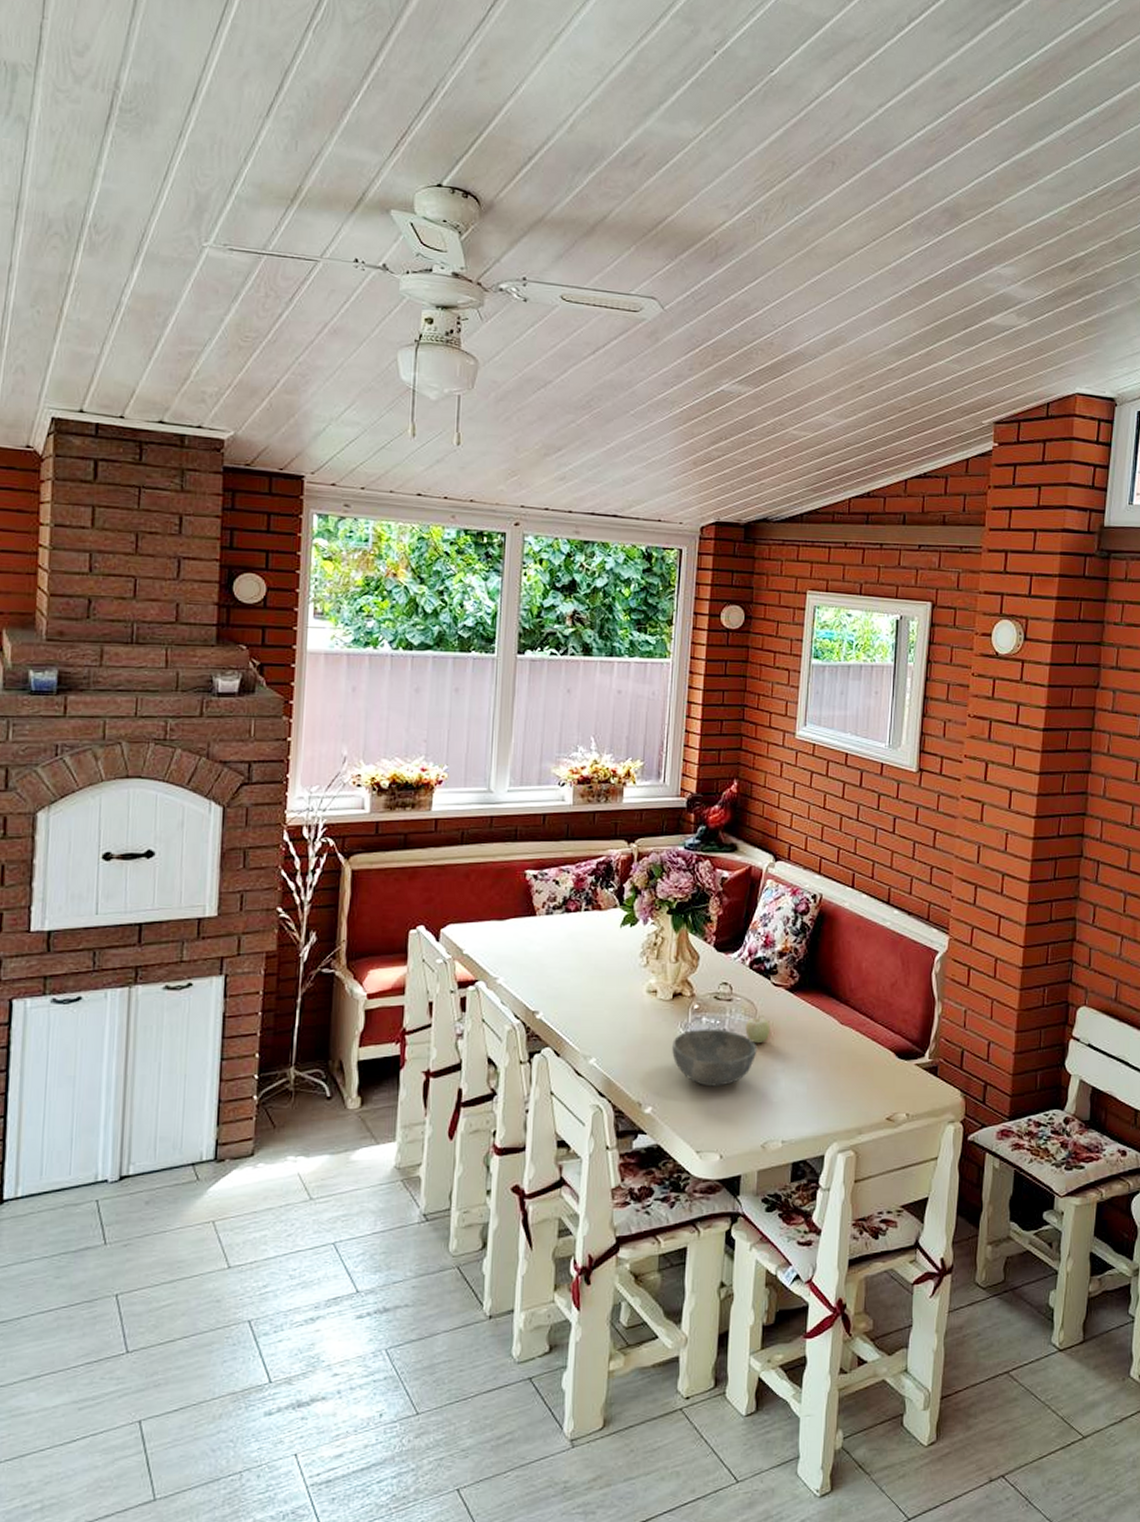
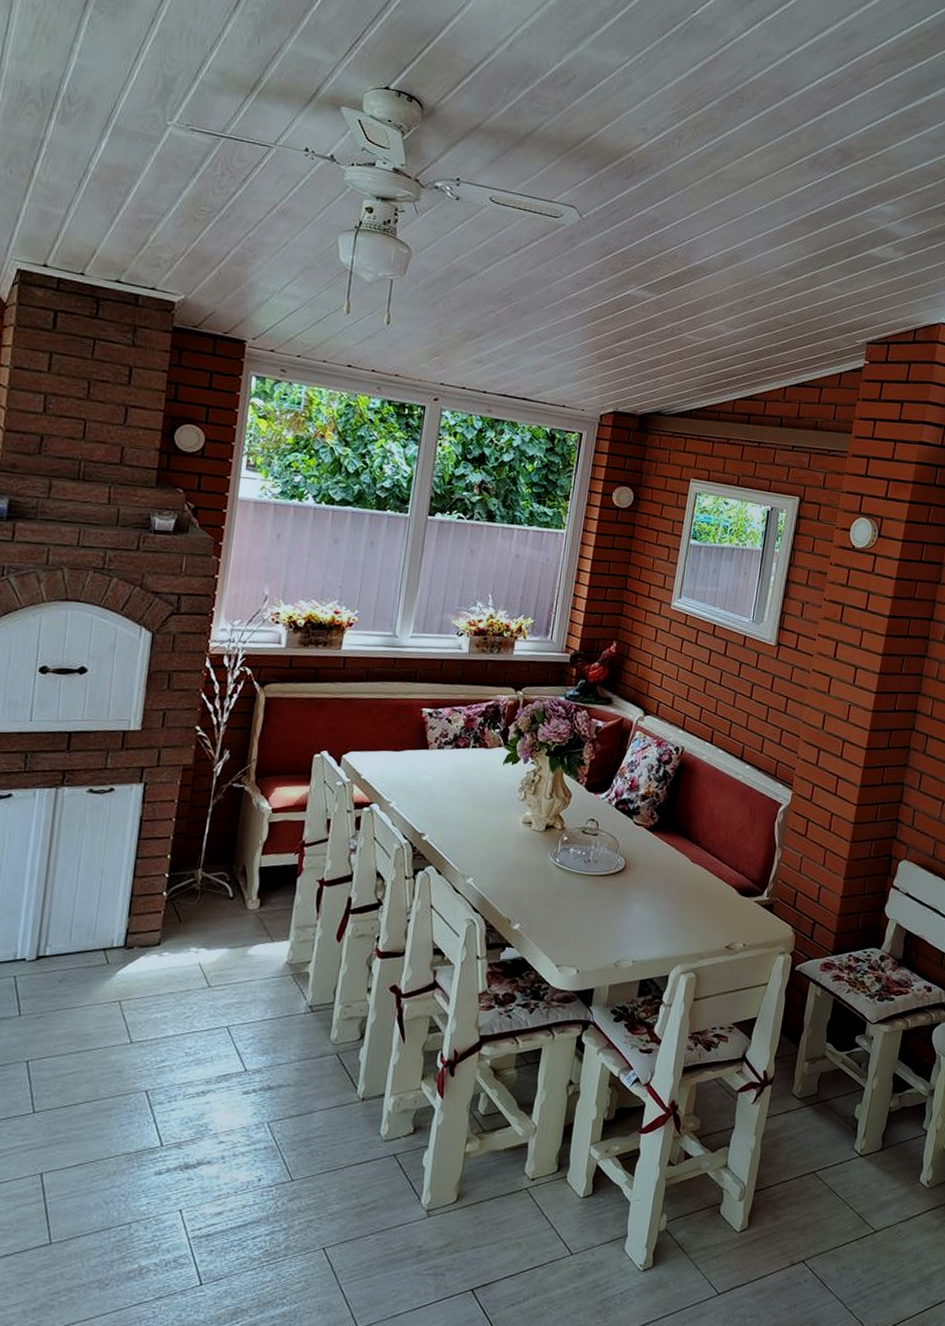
bowl: present [672,1028,758,1087] -> none [541,858,617,910]
fruit: present [745,1015,771,1044] -> none [607,850,630,875]

